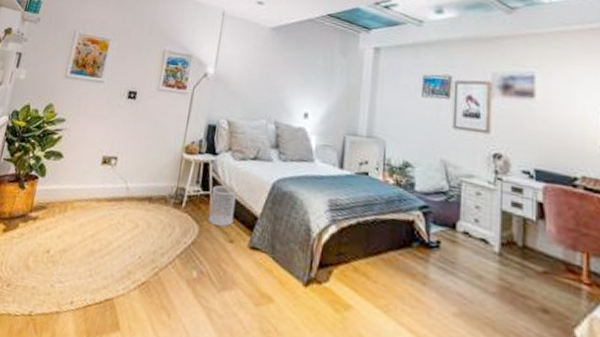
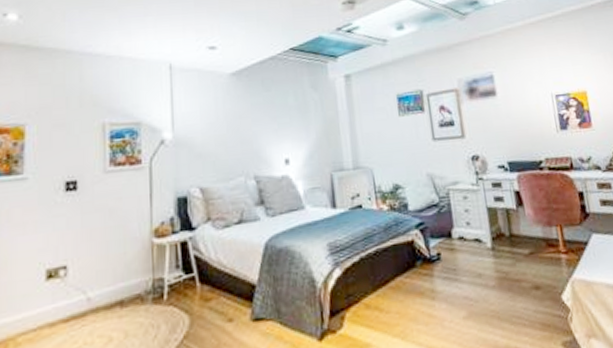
wastebasket: present [207,184,237,227] -> none [196,259,229,309]

